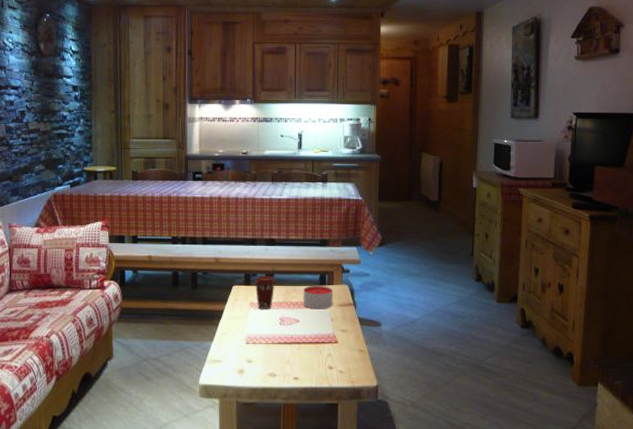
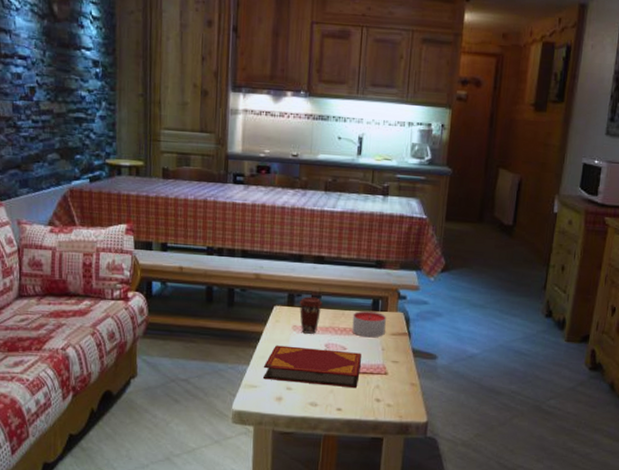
hardback book: none [225,321,313,357] -> present [262,345,361,388]

